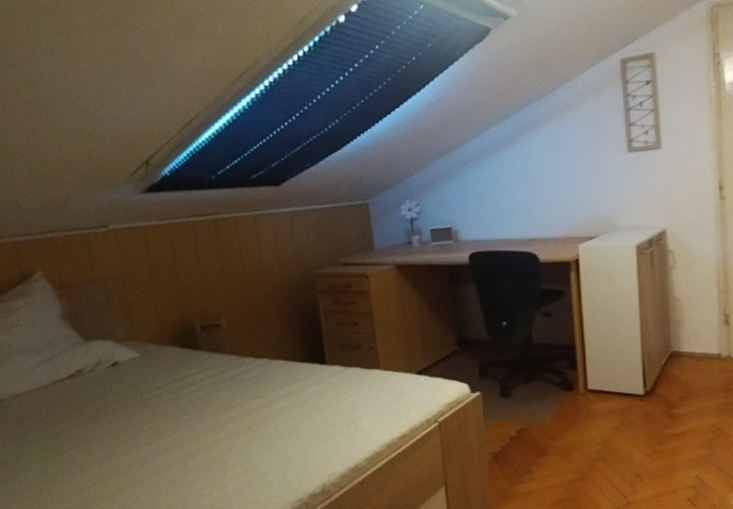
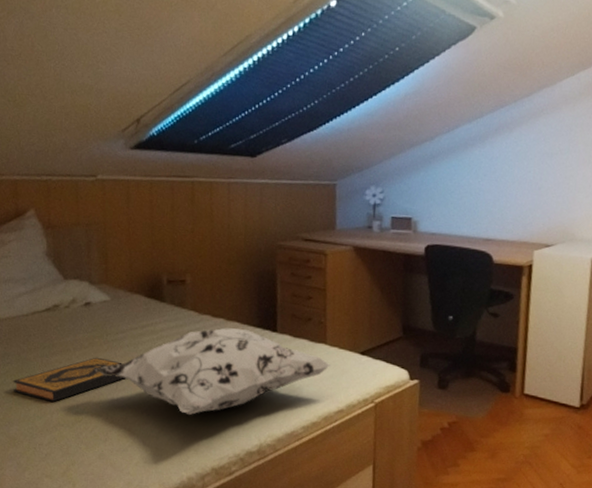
hardback book: none [40,419,166,475] -> present [13,357,124,402]
decorative pillow: none [132,365,388,467] -> present [95,328,332,416]

